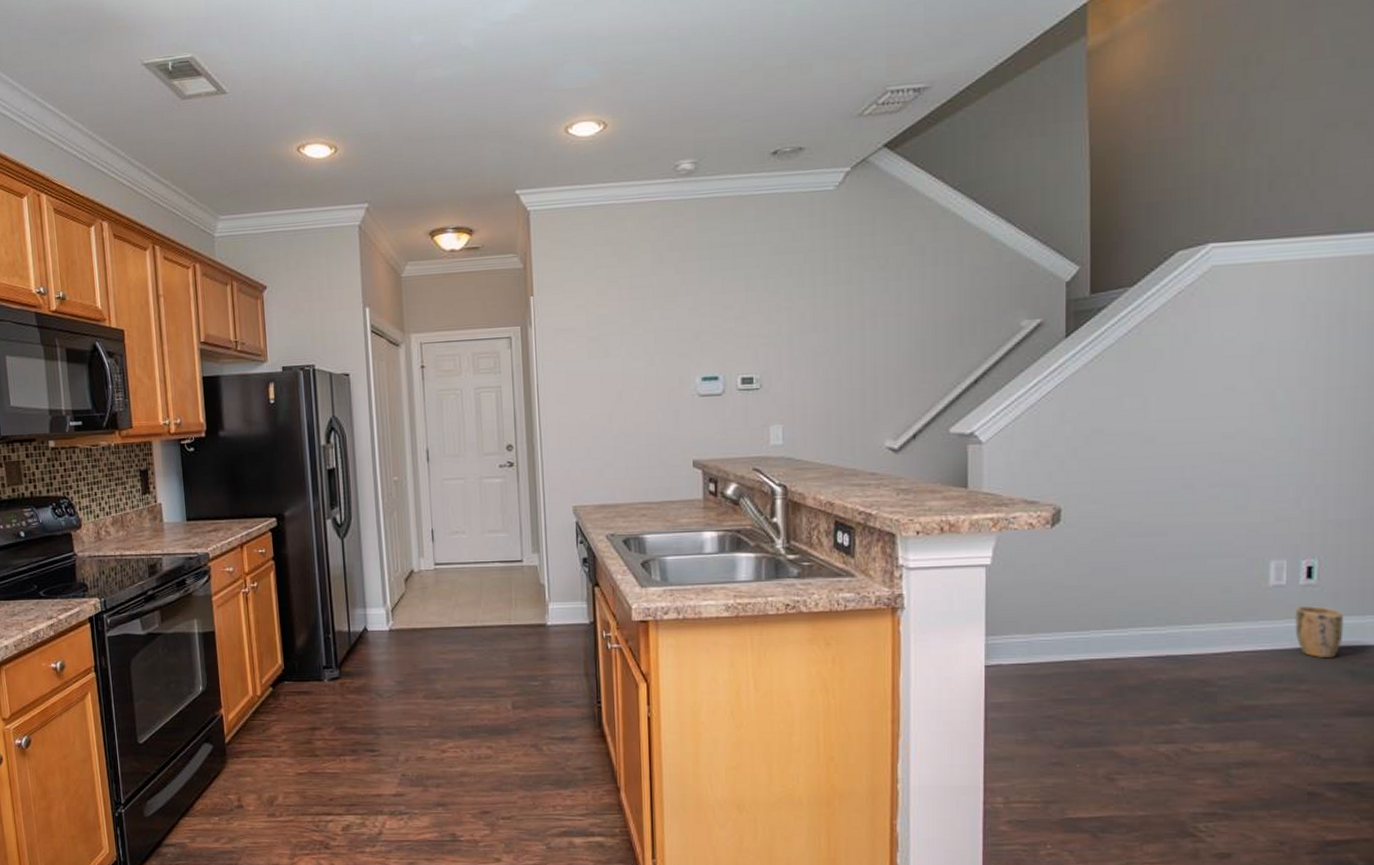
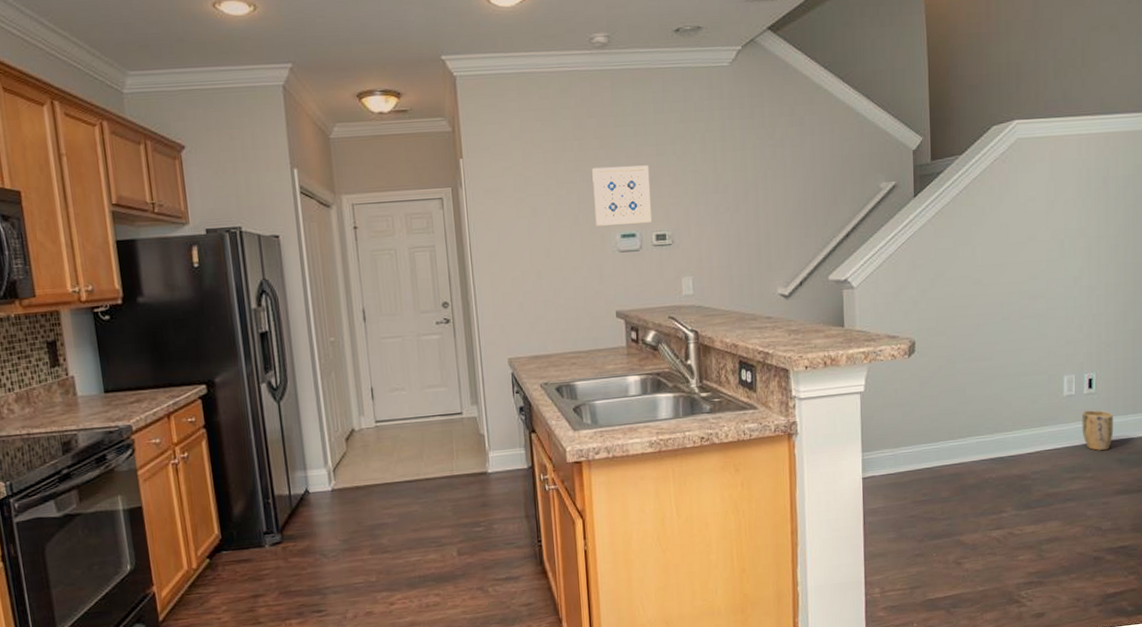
wall art: none [672,302,737,368] -> present [592,165,651,226]

